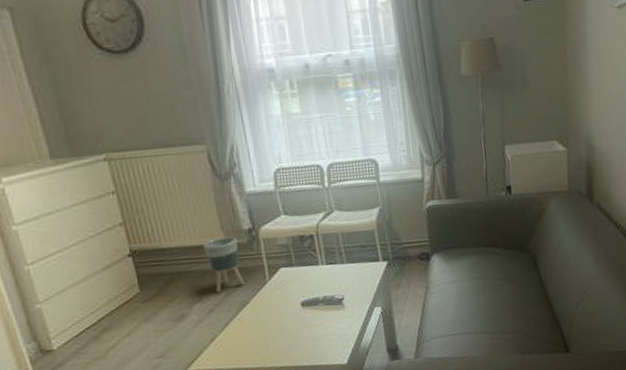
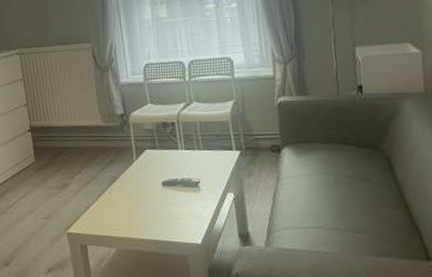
planter: present [203,237,245,293] -> none [85,120,116,167]

